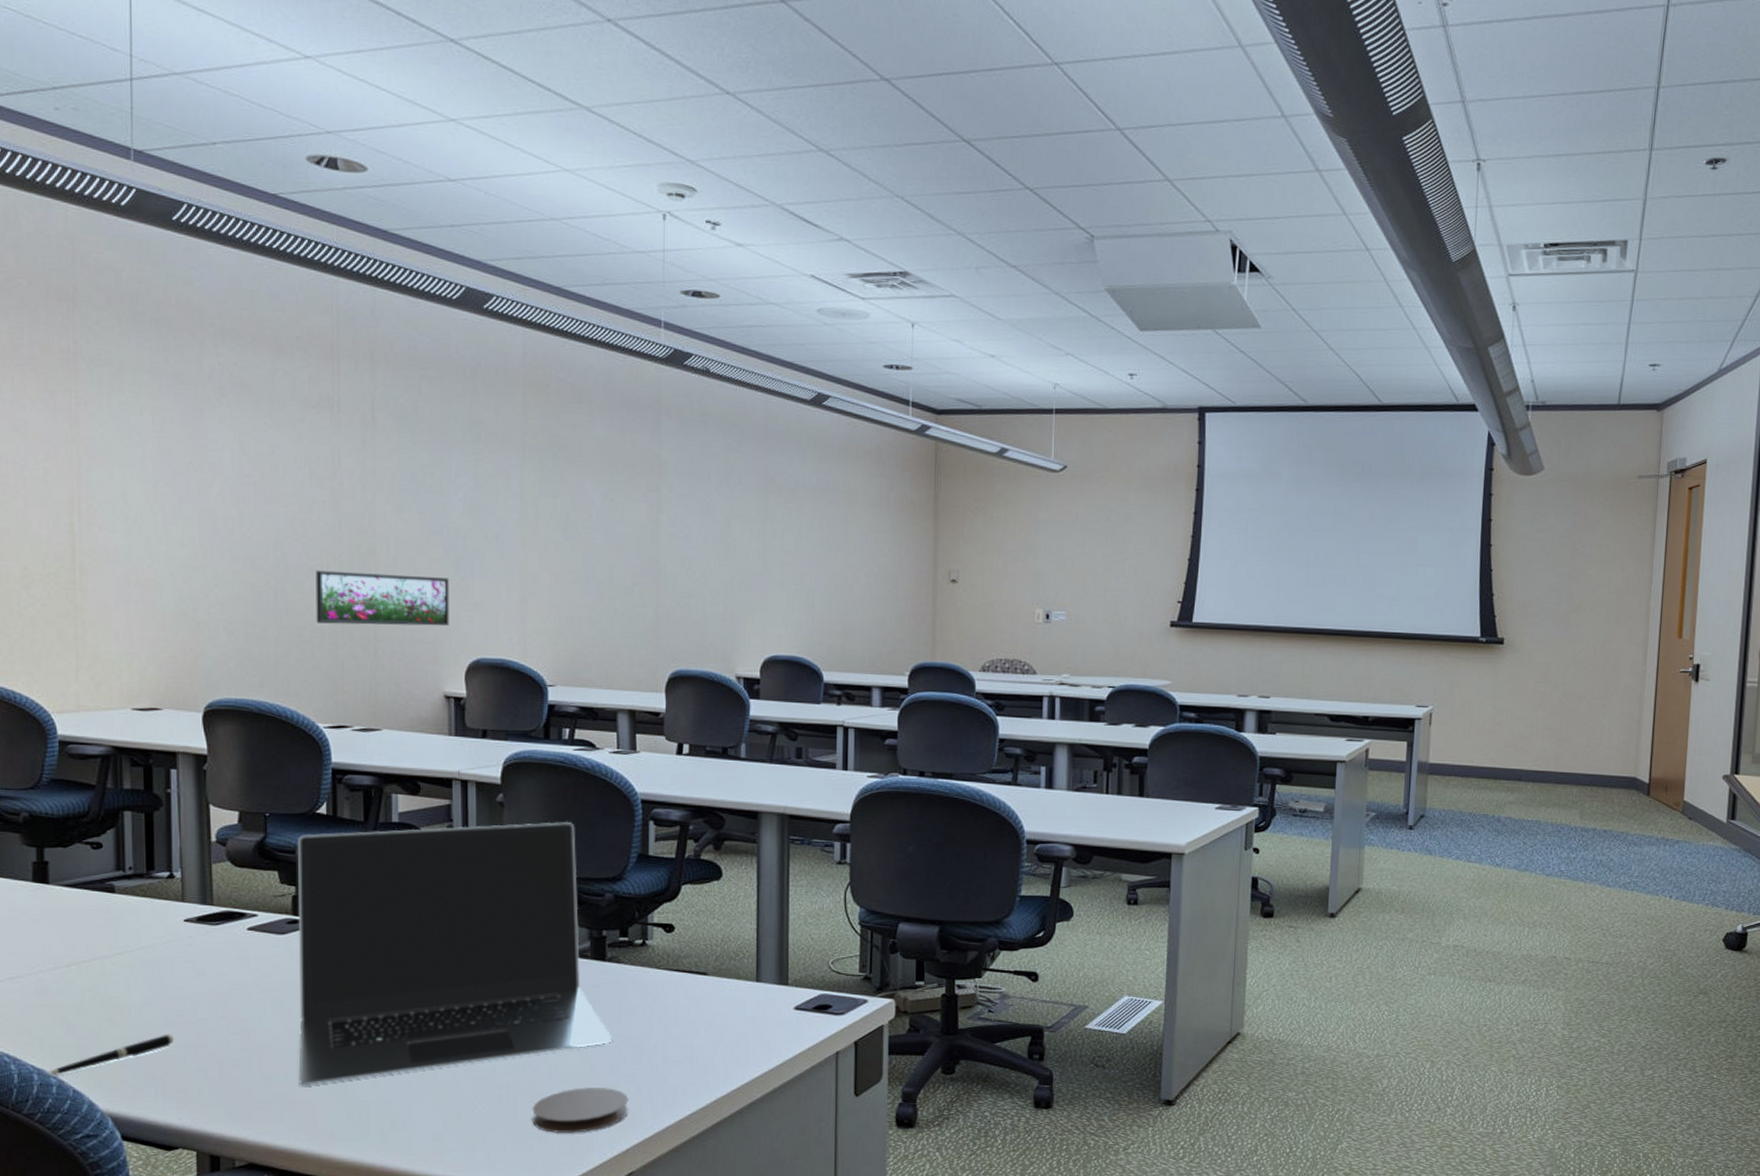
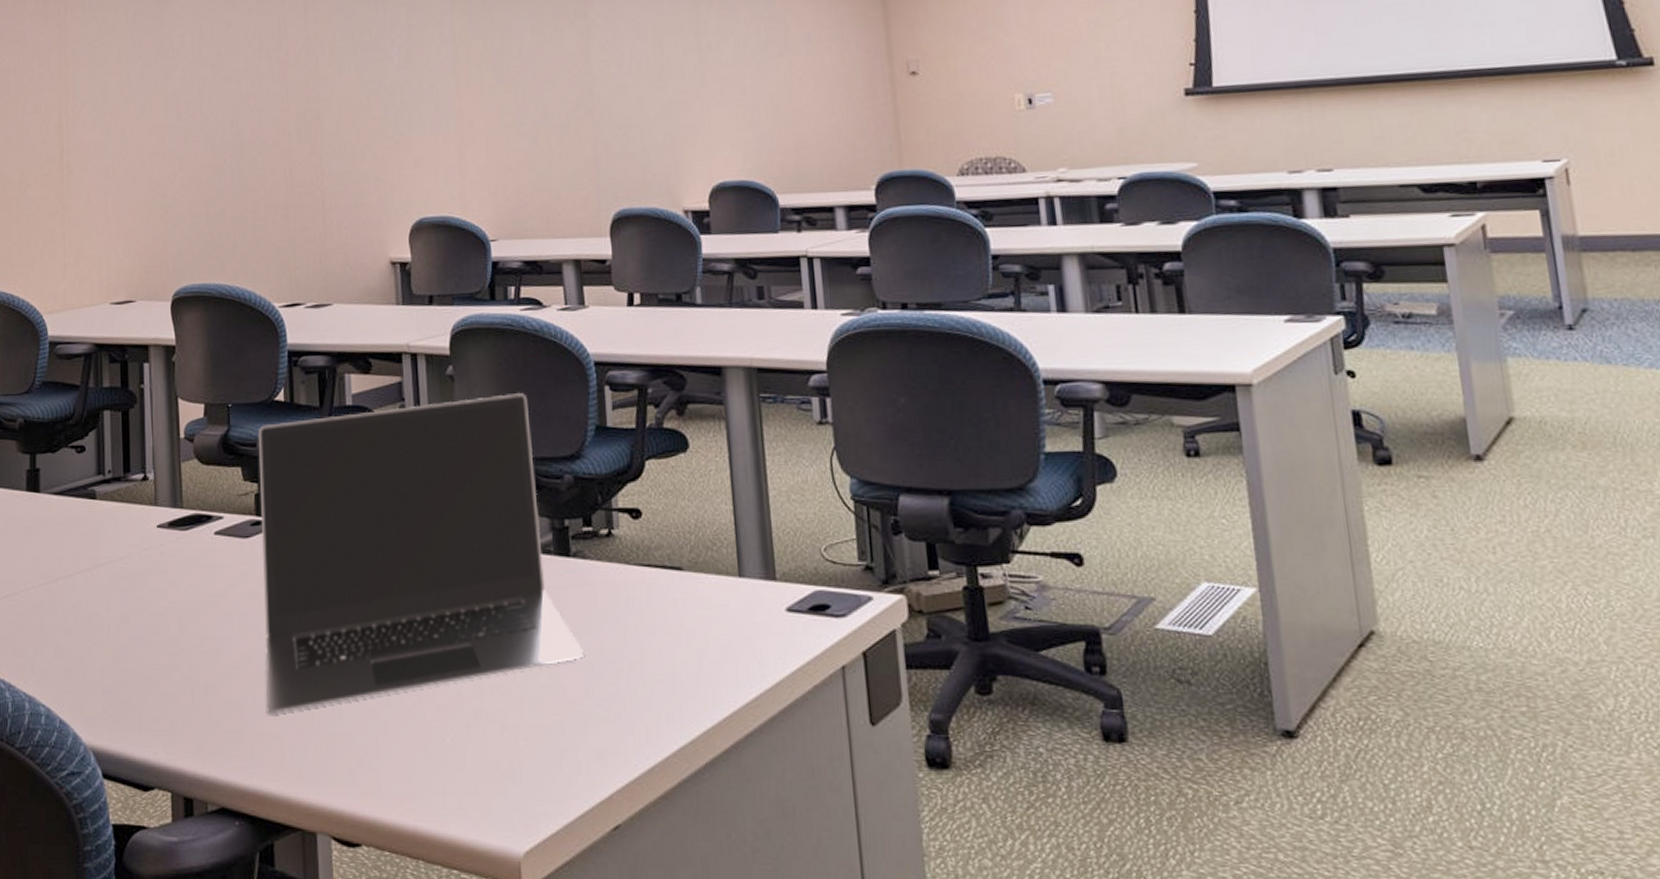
pen: present [48,1034,174,1076] -> none [38,655,149,705]
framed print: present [315,570,449,626] -> none [267,136,392,198]
coaster: present [532,1087,628,1134] -> none [503,714,608,775]

